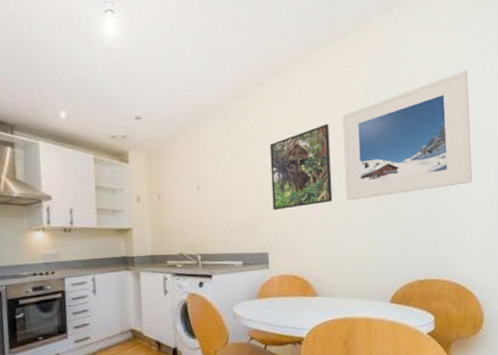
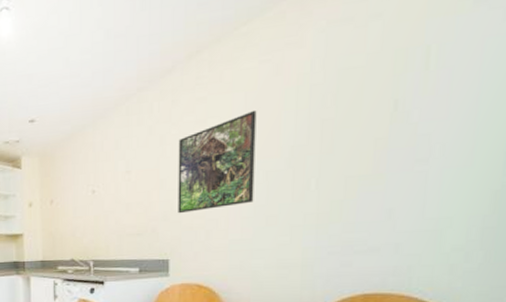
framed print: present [342,70,473,201] -> none [272,19,479,201]

